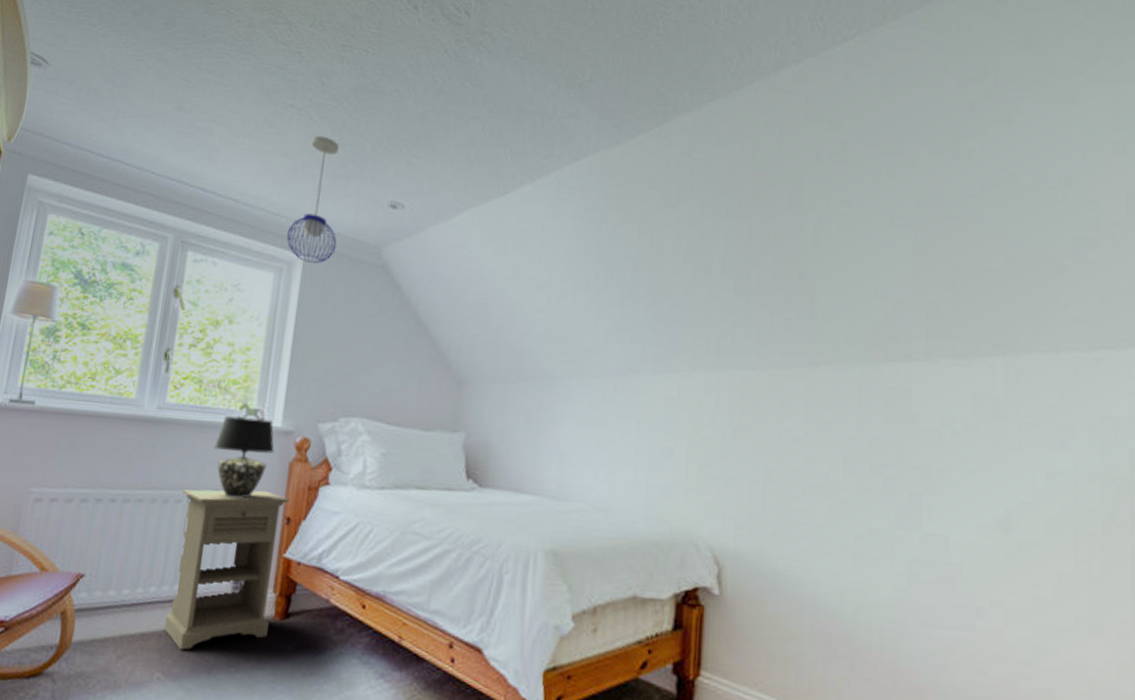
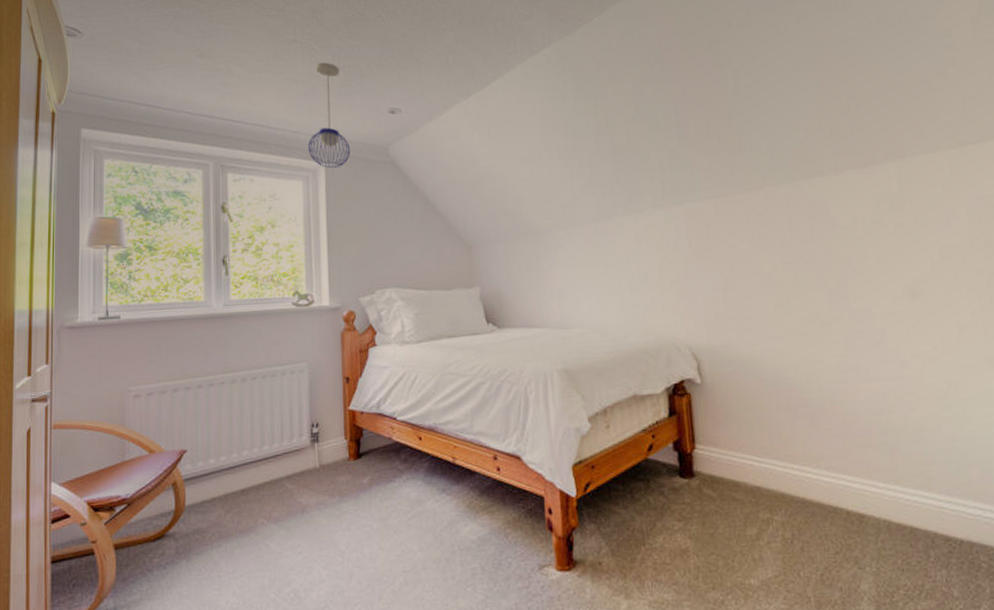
nightstand: present [163,489,290,651] -> none [257,358,347,498]
table lamp: present [214,415,275,498] -> none [277,301,327,368]

